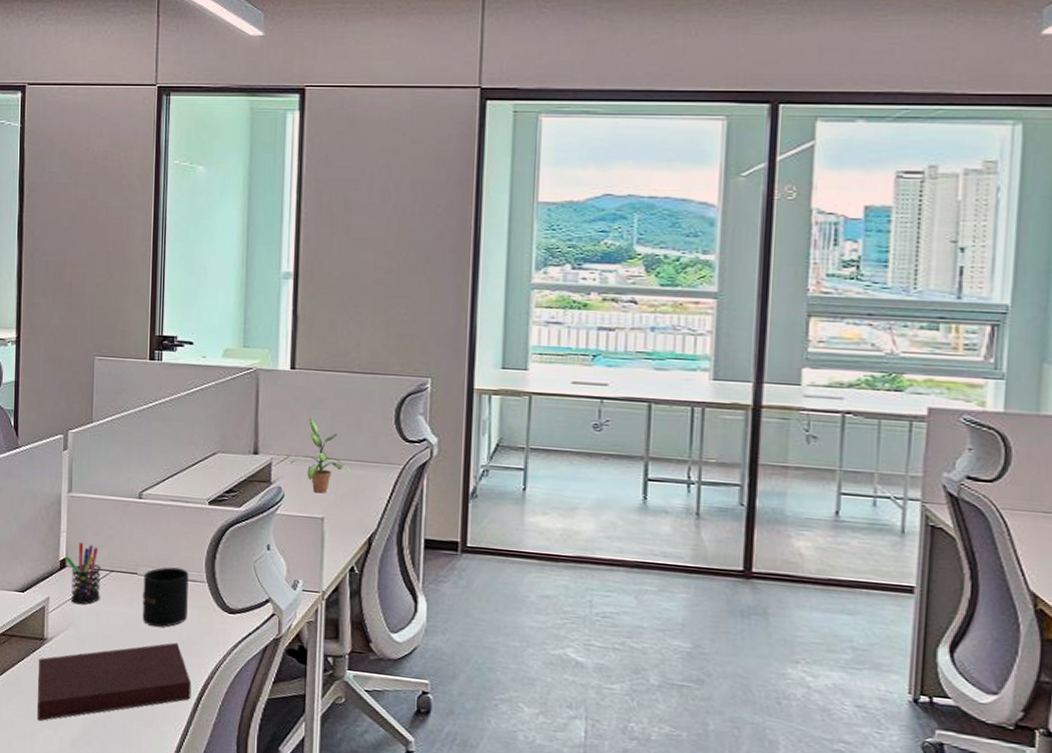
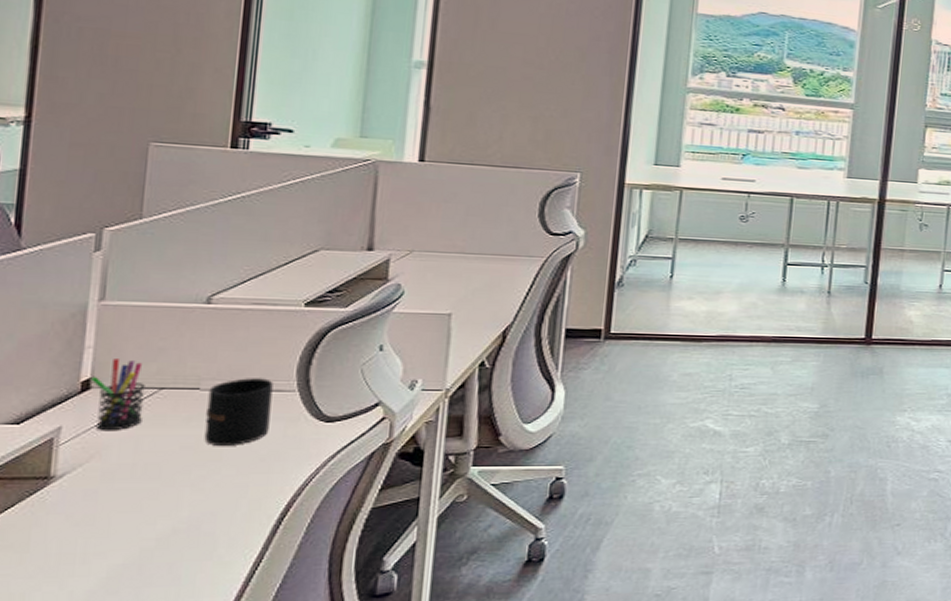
notebook: present [37,642,192,721] -> none [33,461,271,577]
potted plant: present [290,418,351,493] -> none [412,212,486,289]

